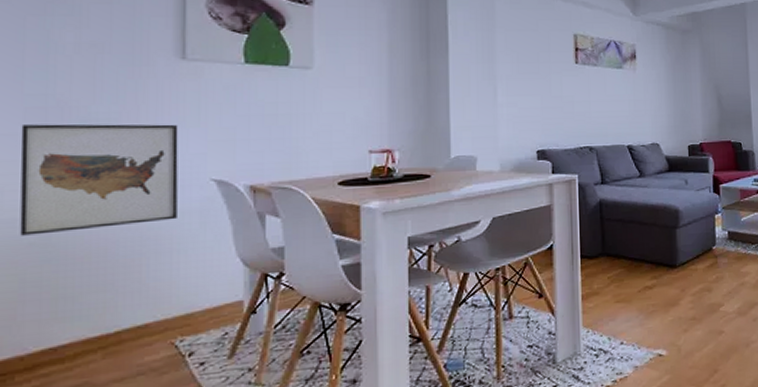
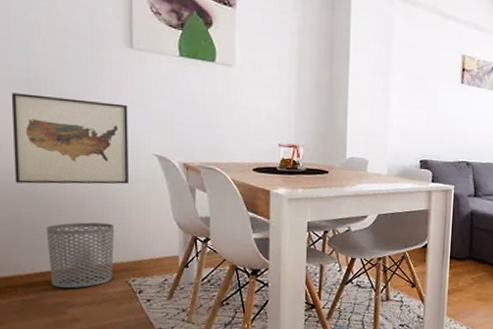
waste bin: none [60,271,156,366] -> present [46,222,114,289]

